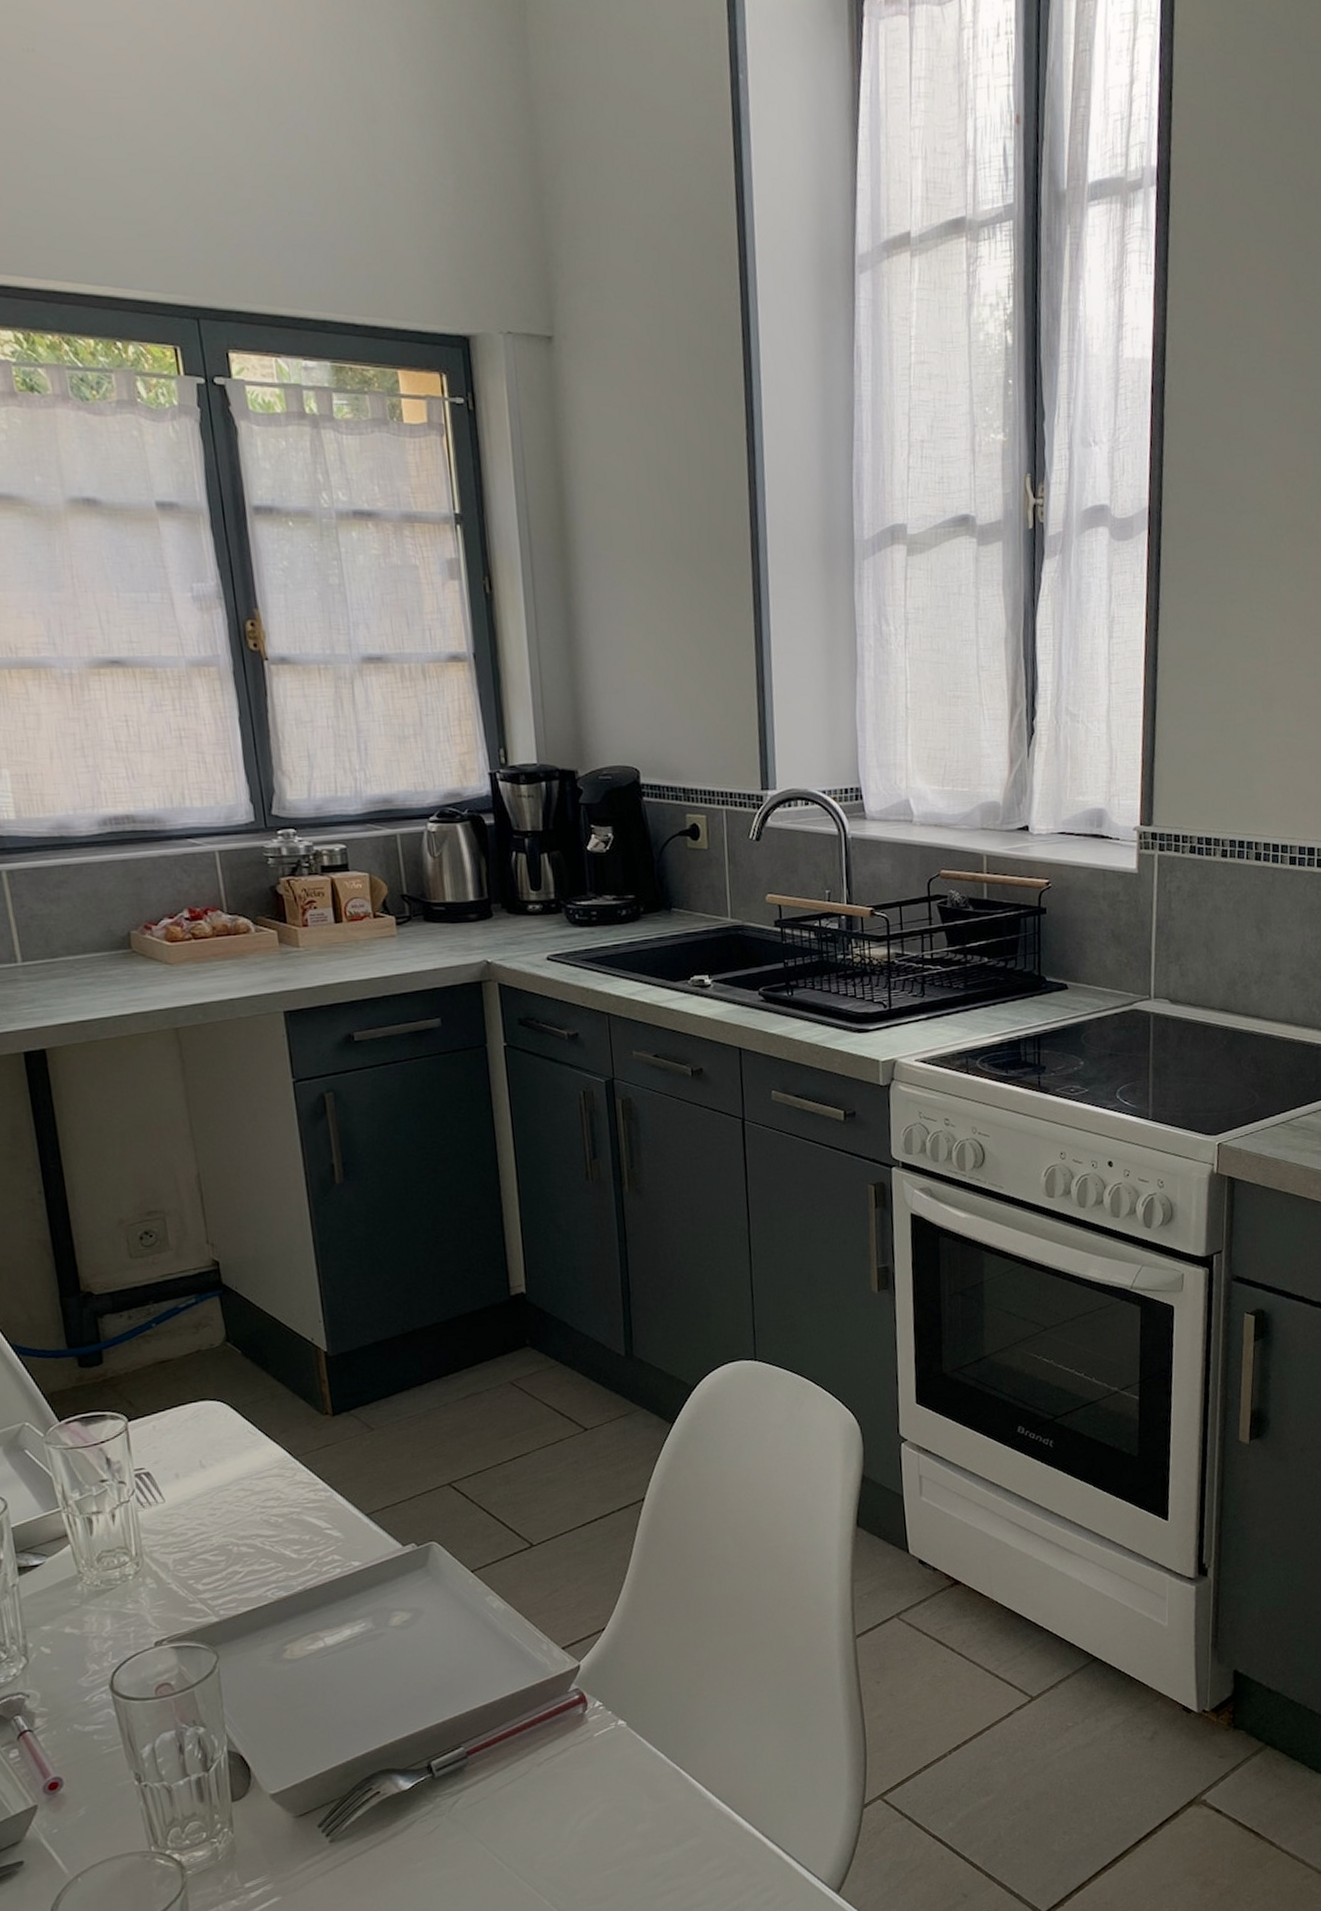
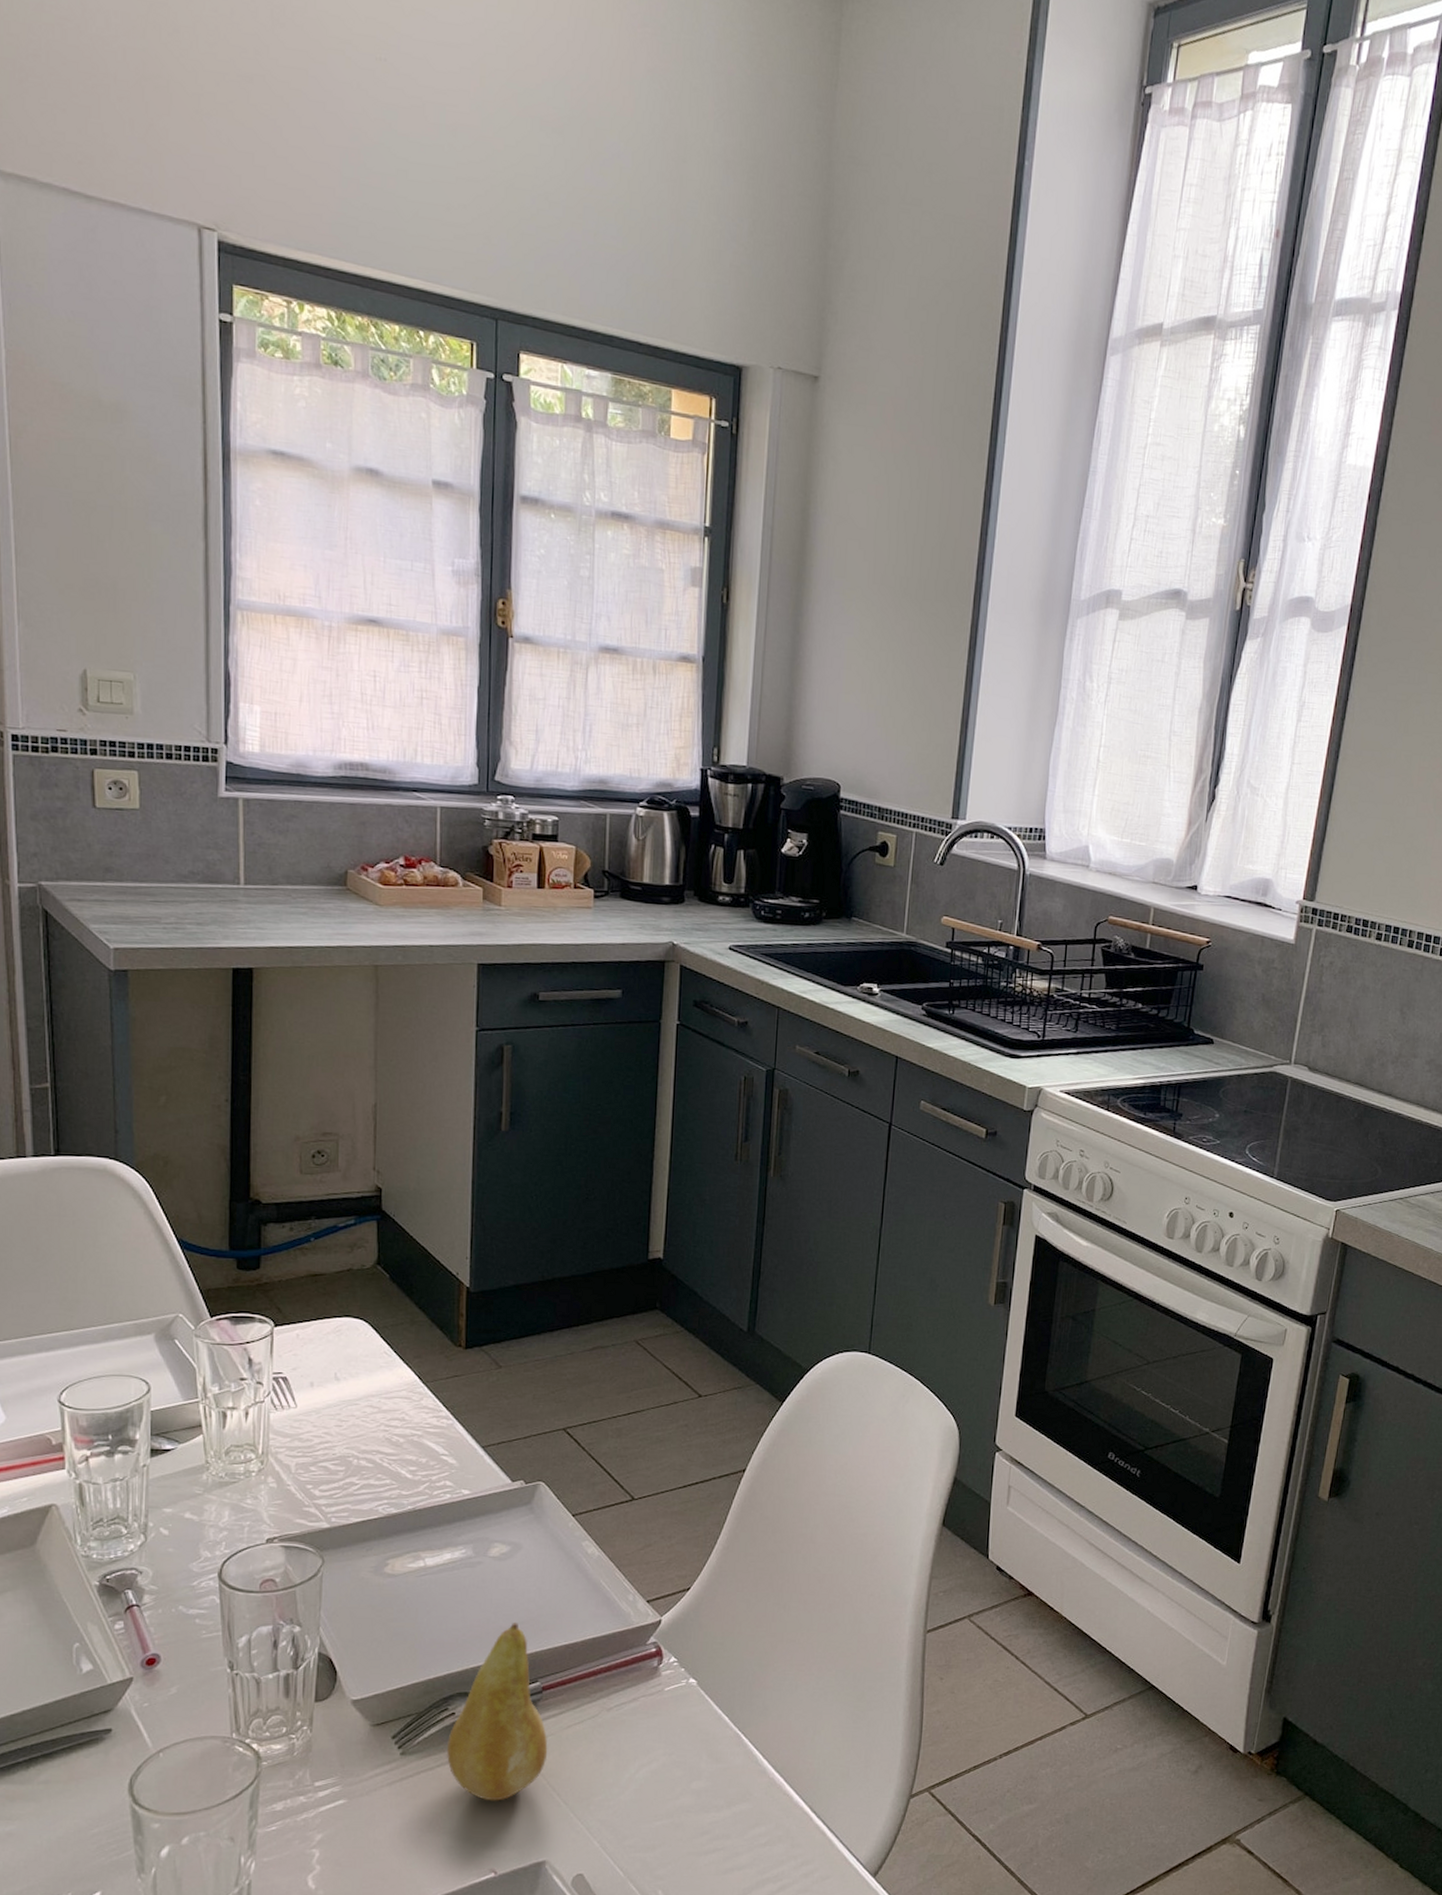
fruit: none [376,1689,483,1876] -> present [447,1622,548,1801]

